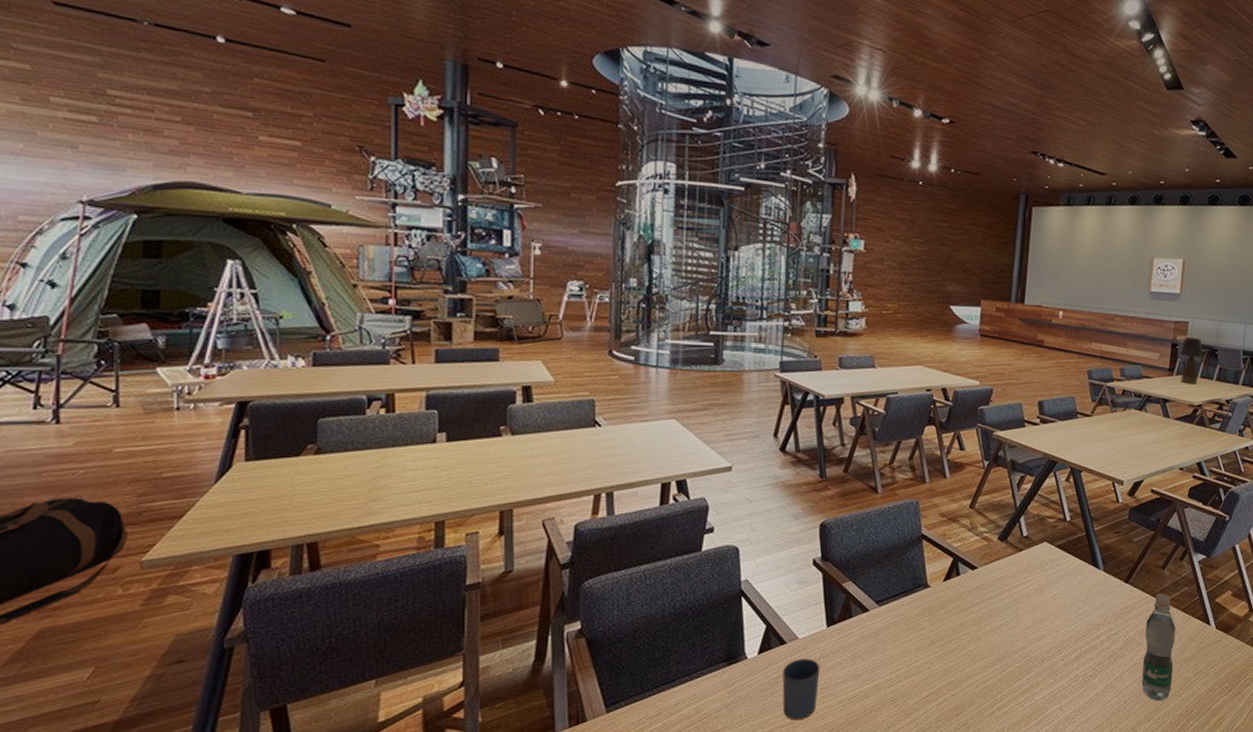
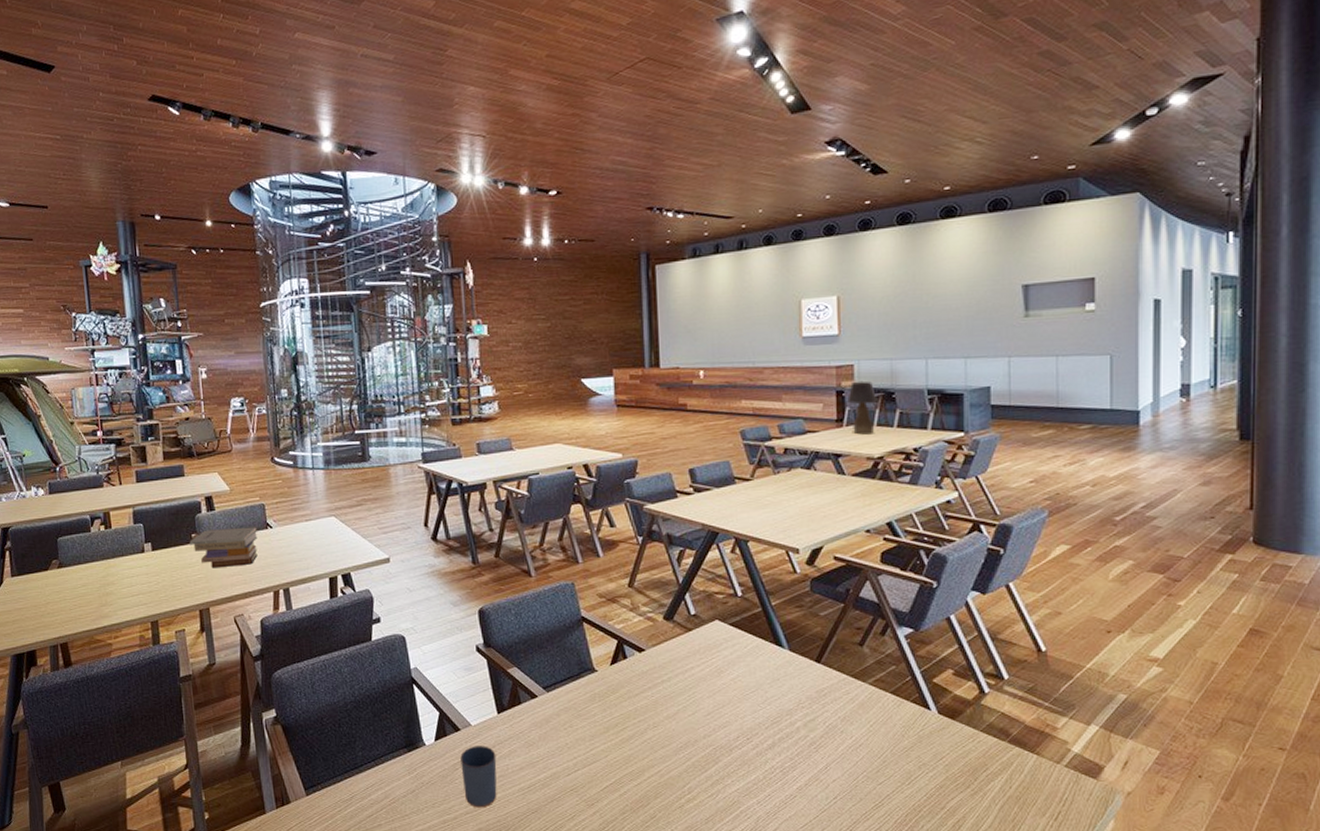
books: none [496,423,582,466] -> present [189,527,258,568]
bottle: present [1141,594,1177,700] -> none [849,674,891,797]

